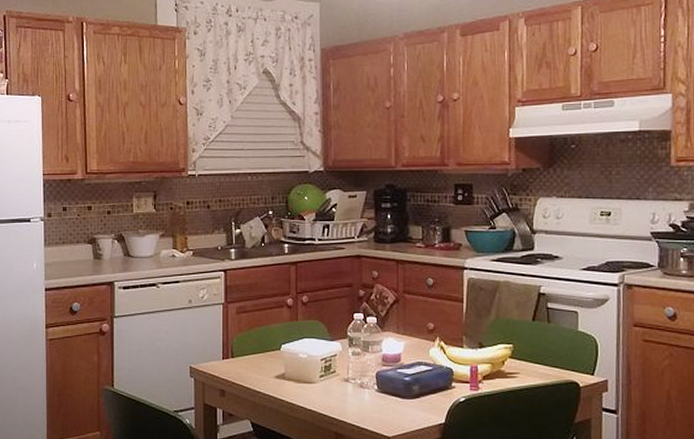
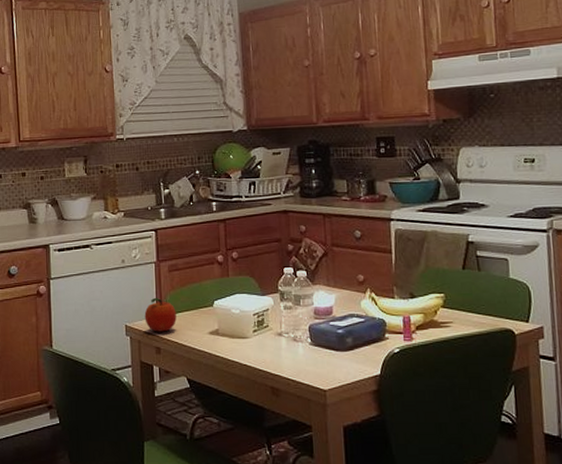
fruit: none [210,339,242,375] -> present [144,297,177,332]

